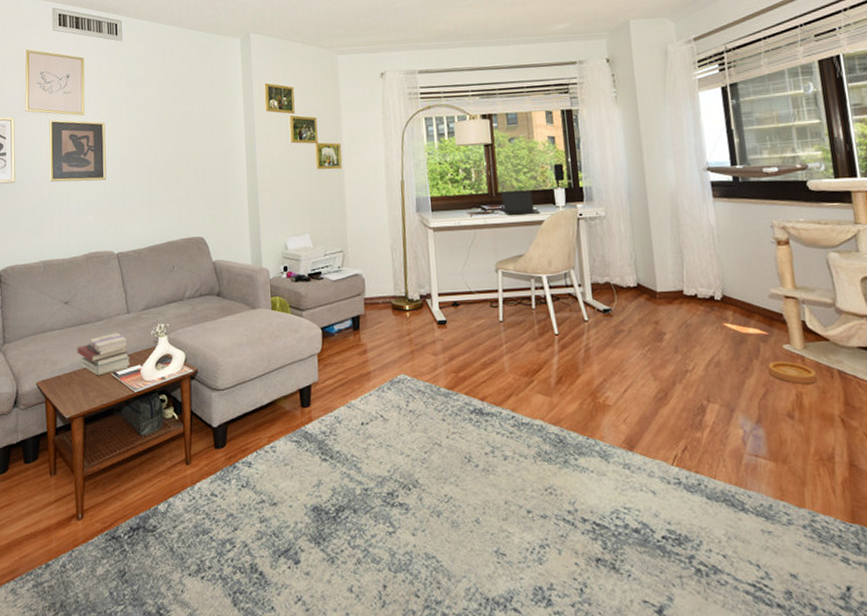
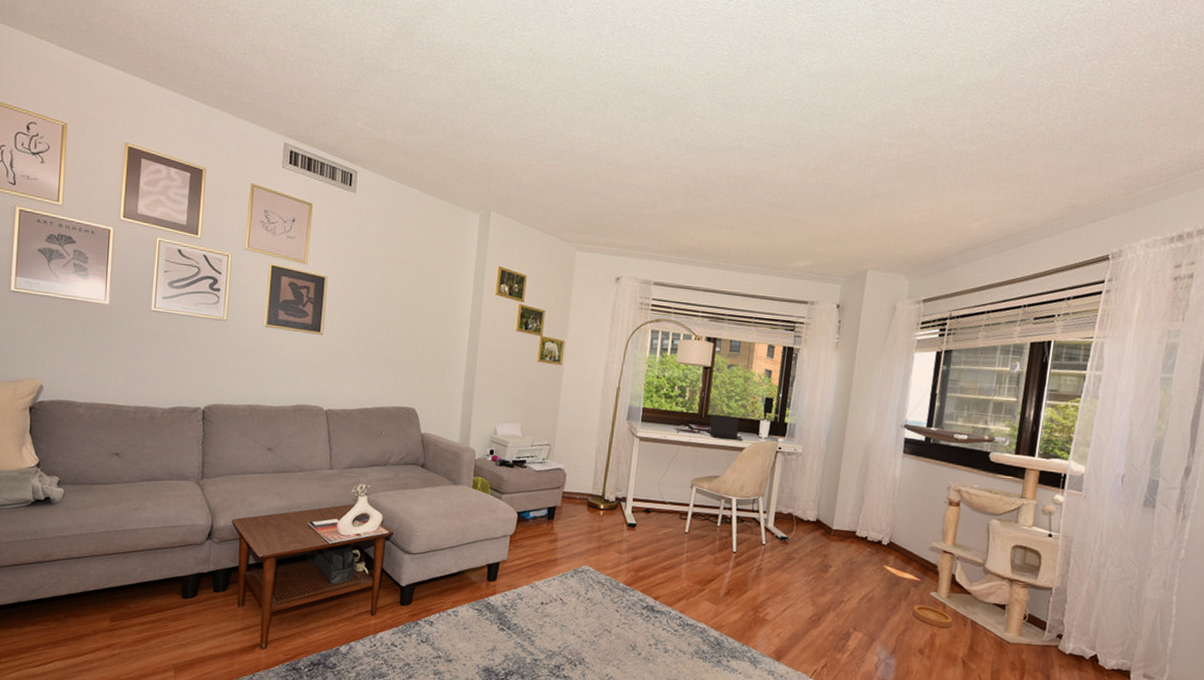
books: present [77,332,130,376] -> none [276,485,328,523]

